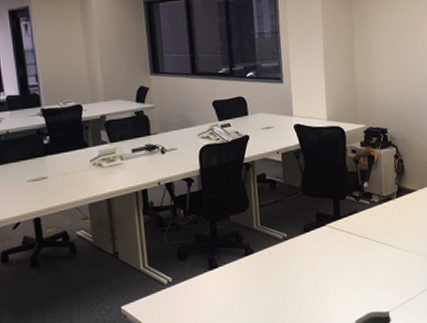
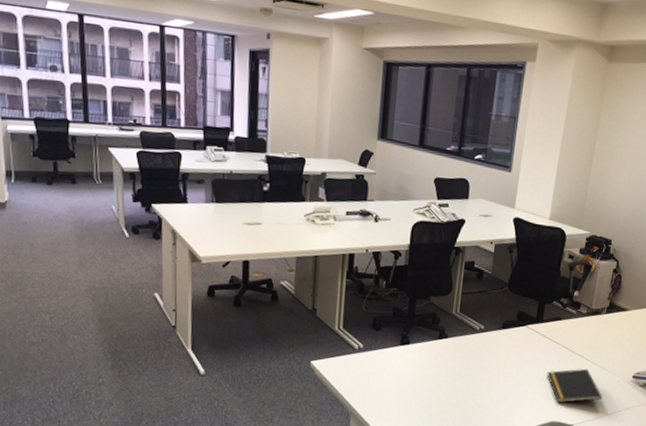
notepad: none [355,254,411,294] -> present [547,368,603,403]

